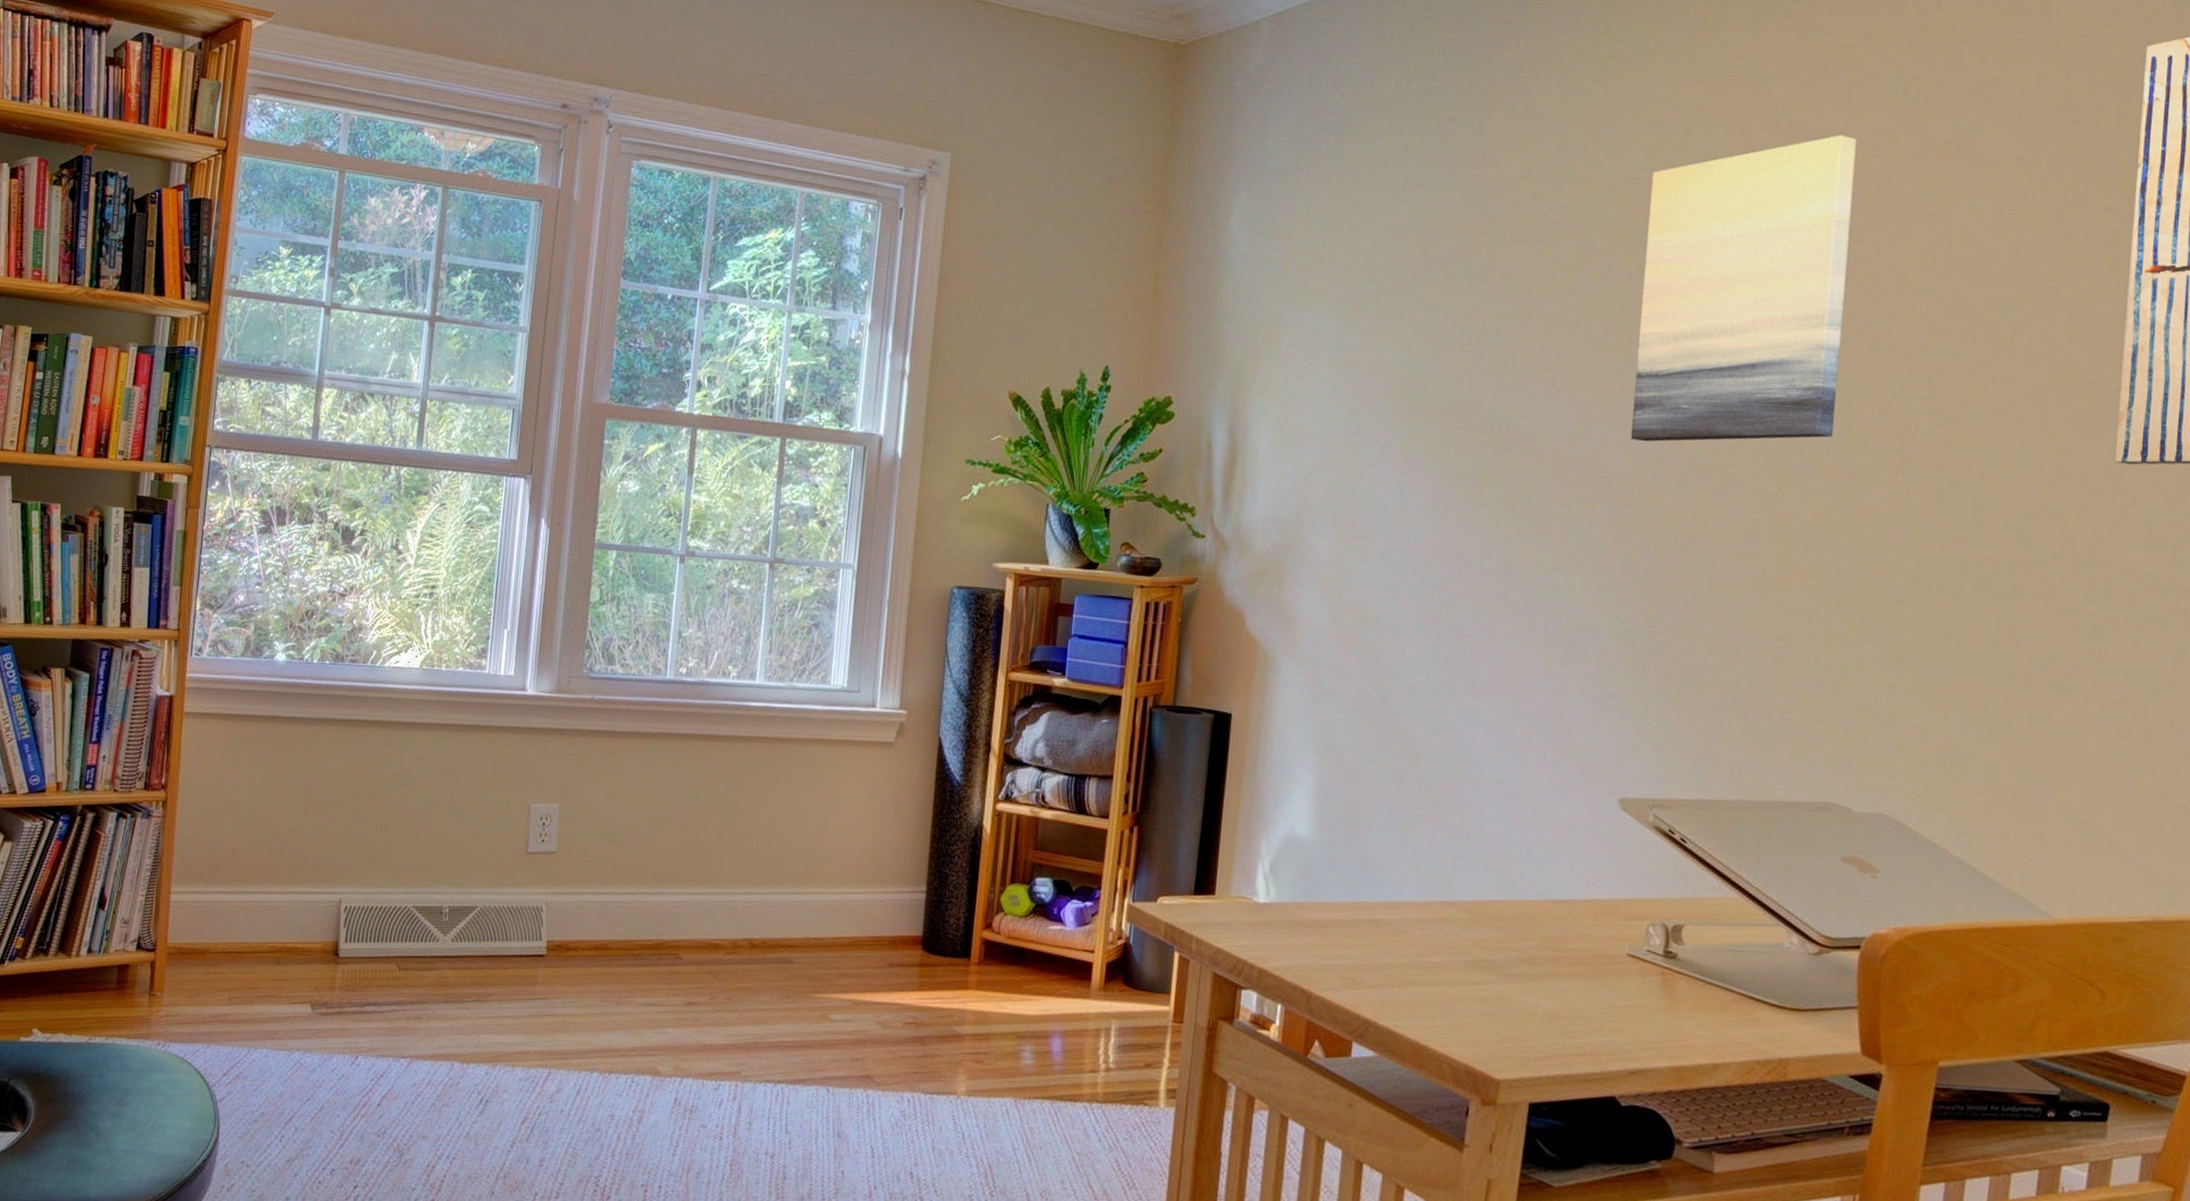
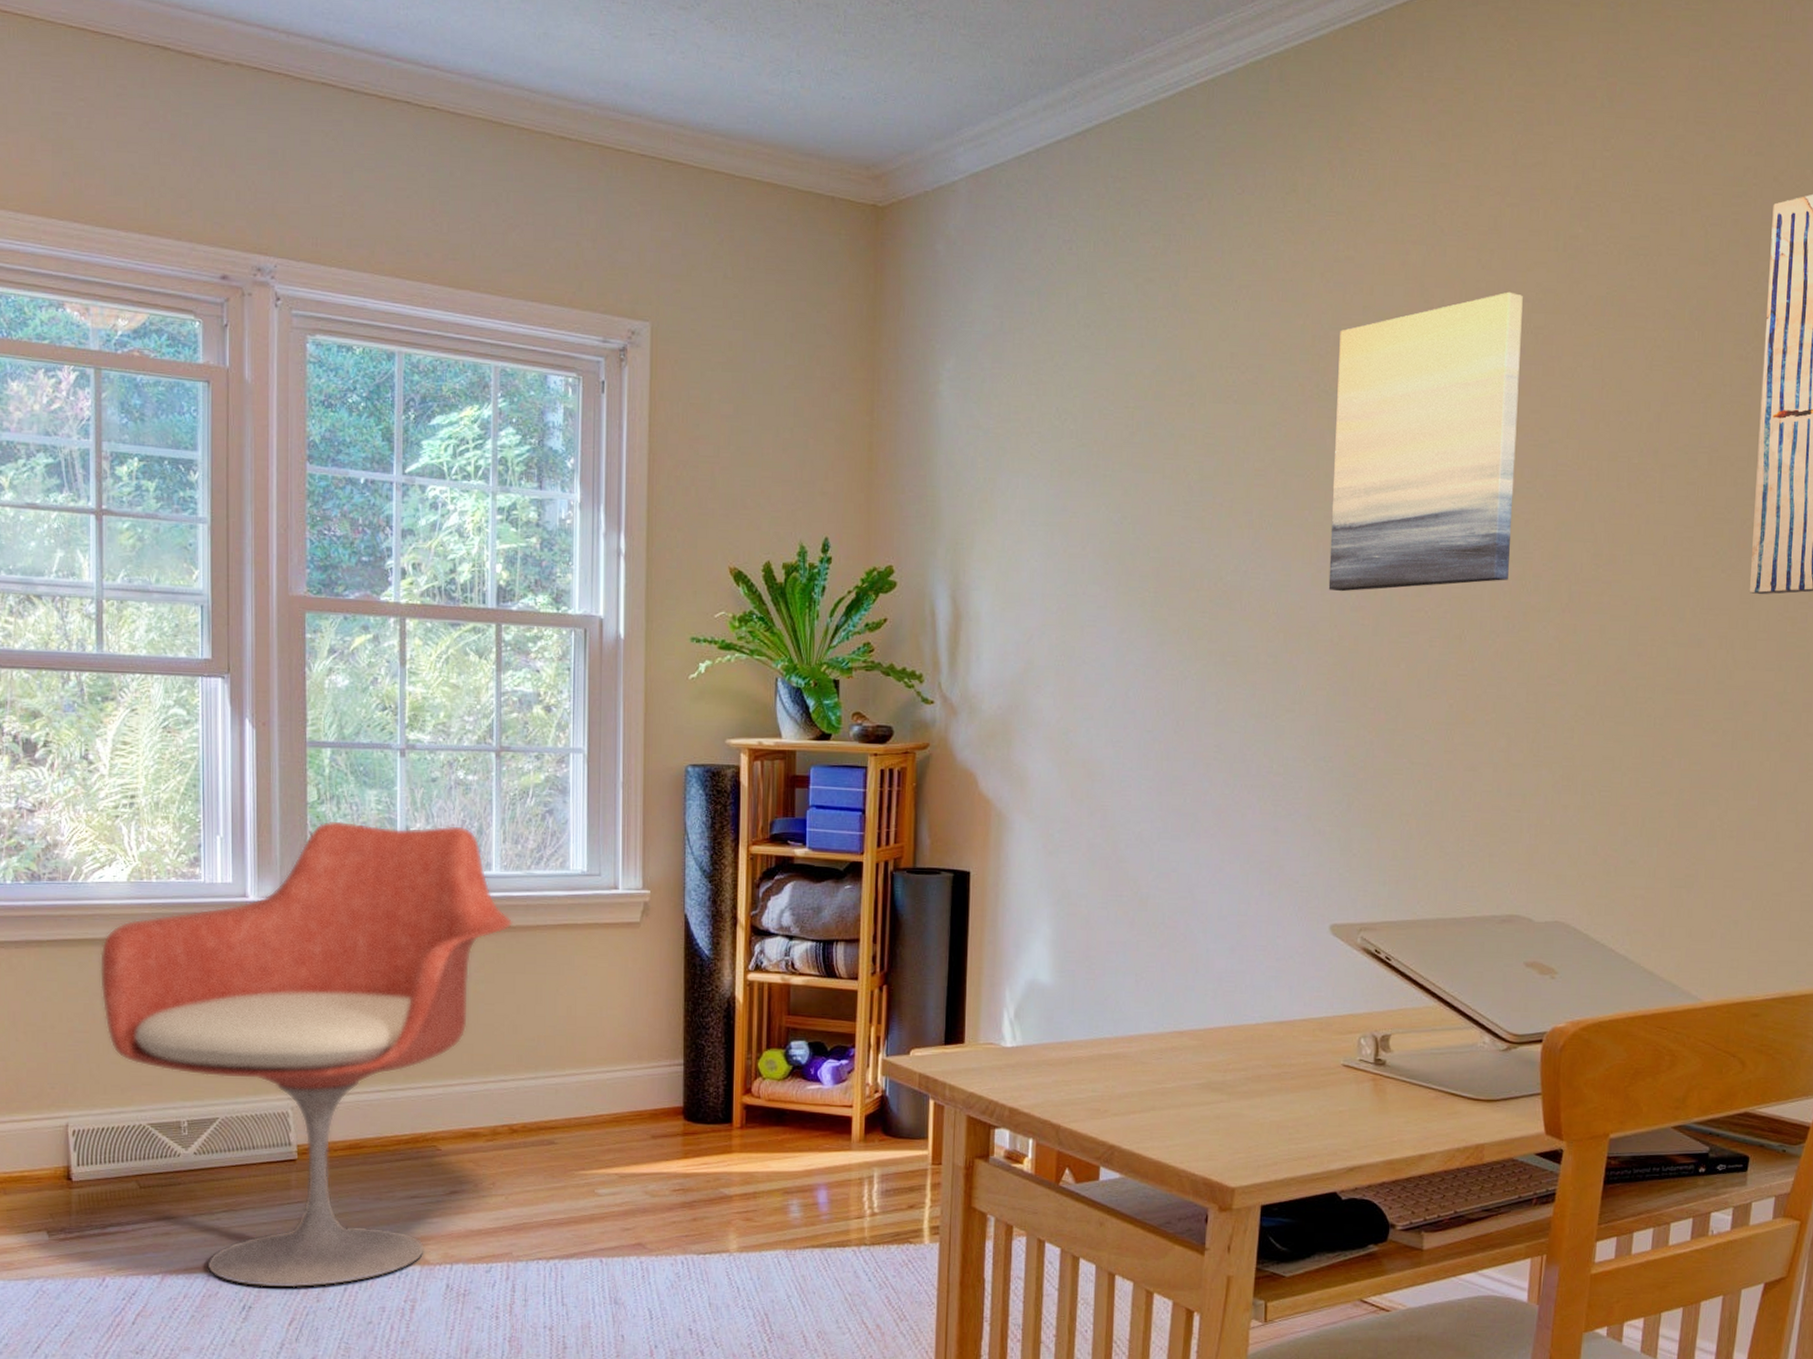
armchair: none [384,621,772,1088] -> present [99,820,513,1289]

